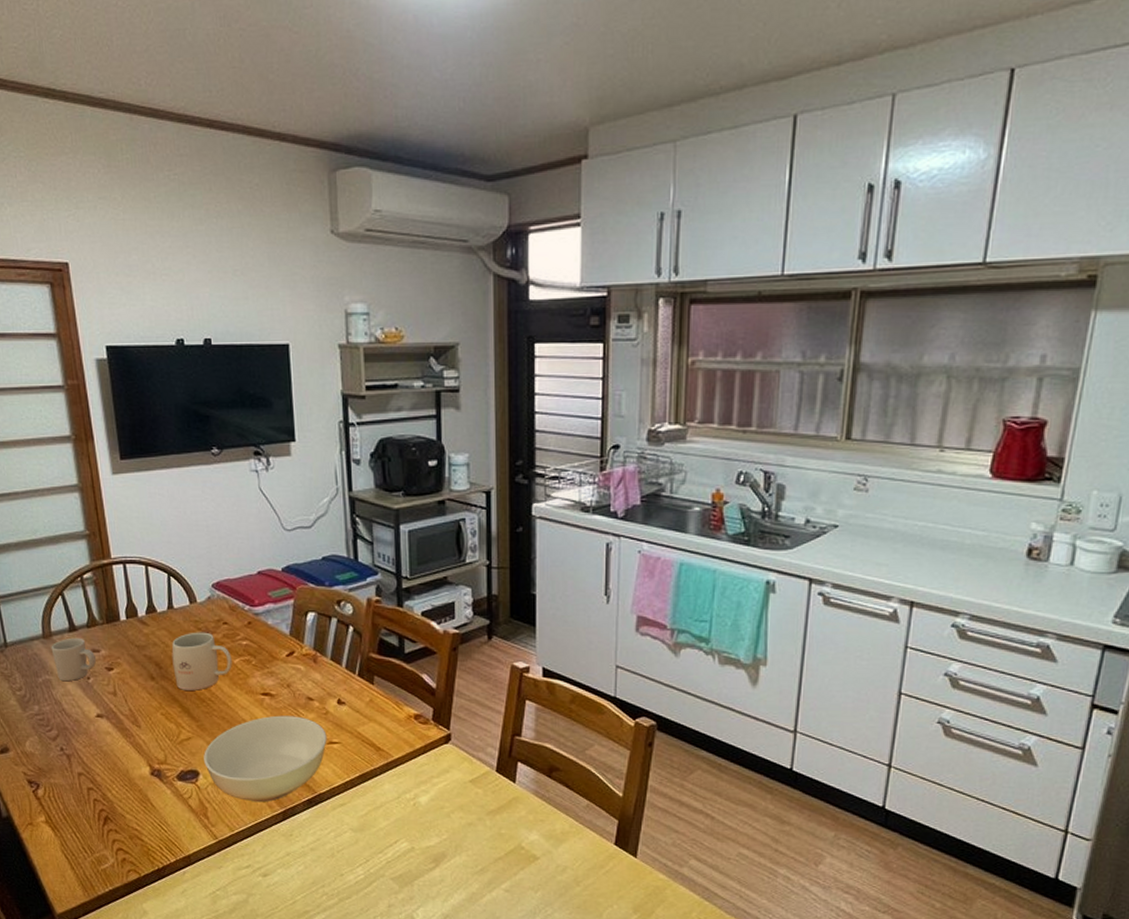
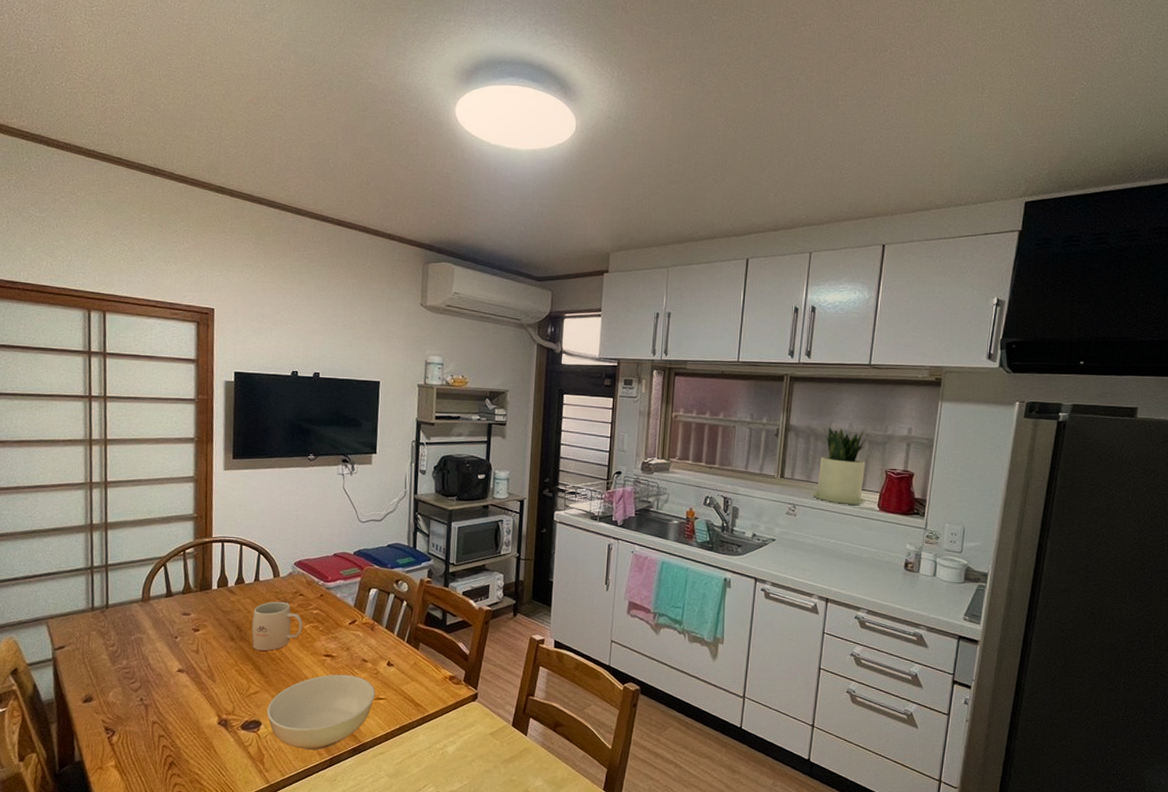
mug: present [51,637,97,682] -> none [147,602,186,640]
planter: none [892,362,979,473] -> present [812,427,869,506]

